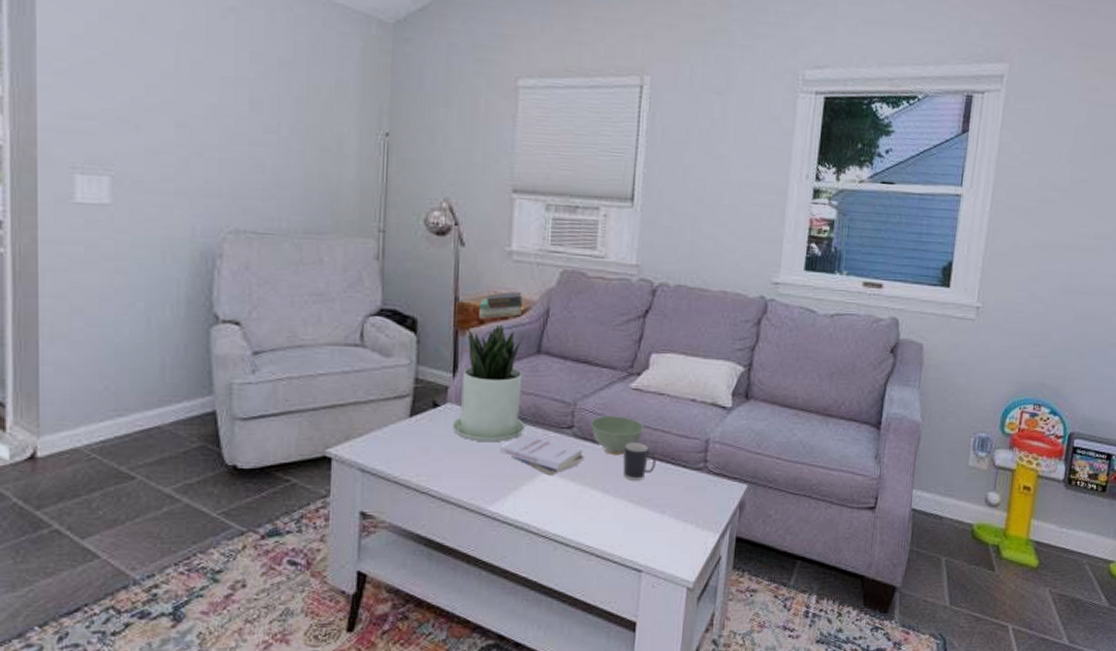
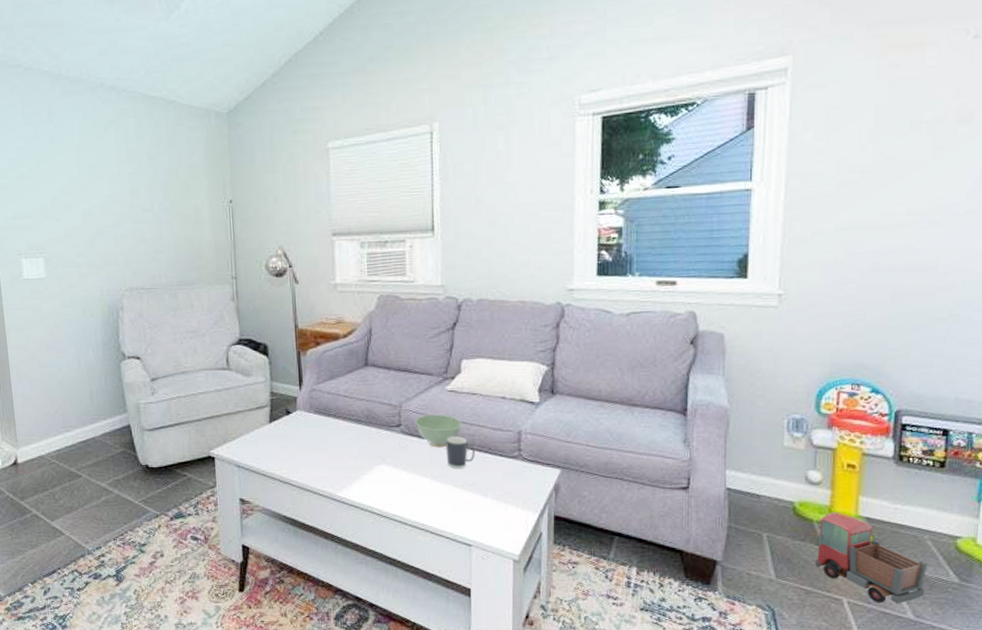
planter: present [452,324,525,443] -> none [303,344,361,441]
books: present [478,292,524,320] -> none [314,317,350,342]
books: present [500,434,585,476] -> none [343,433,413,466]
toy truck: none [987,535,1084,630] -> present [815,512,928,604]

